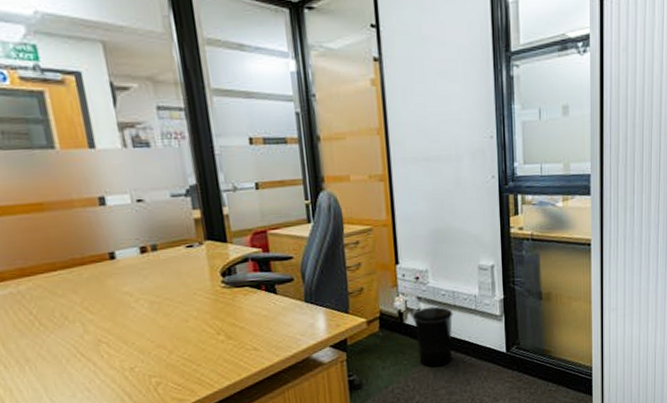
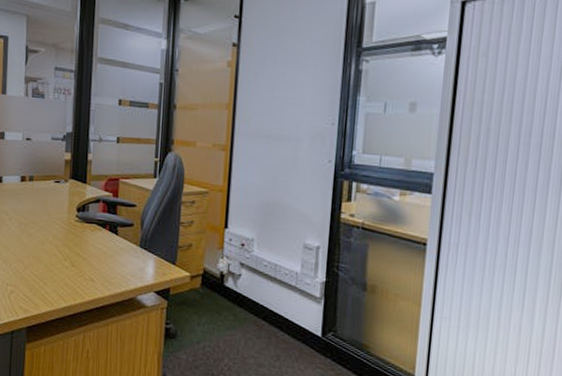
waste bin: present [413,306,453,368] -> none [233,274,273,336]

